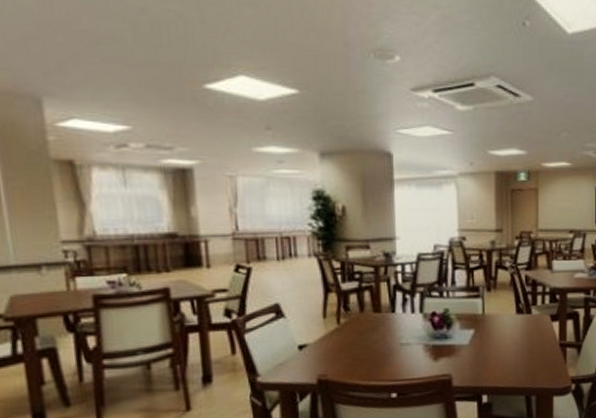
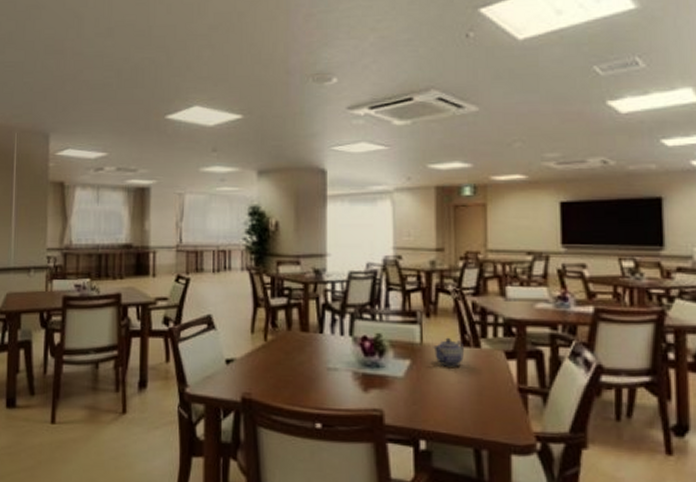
teapot: none [493,307,519,332] -> present [433,337,465,367]

